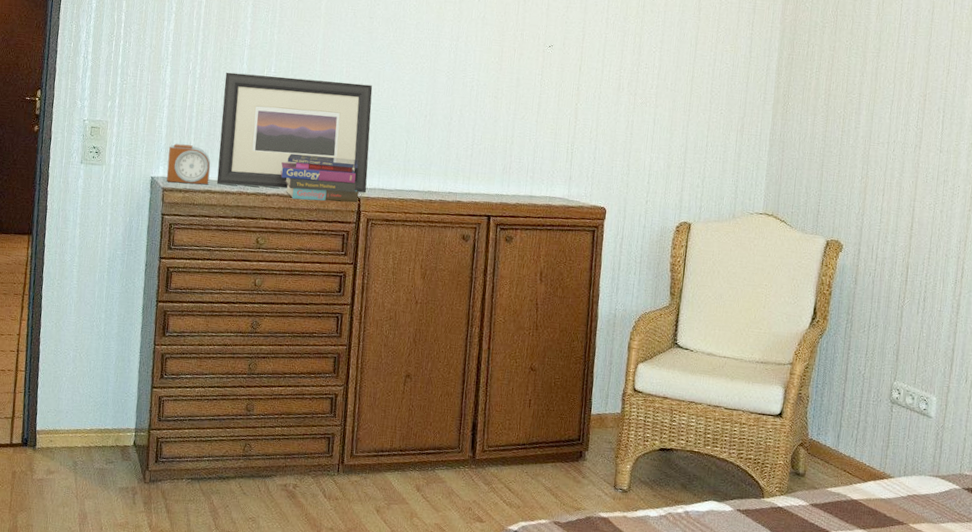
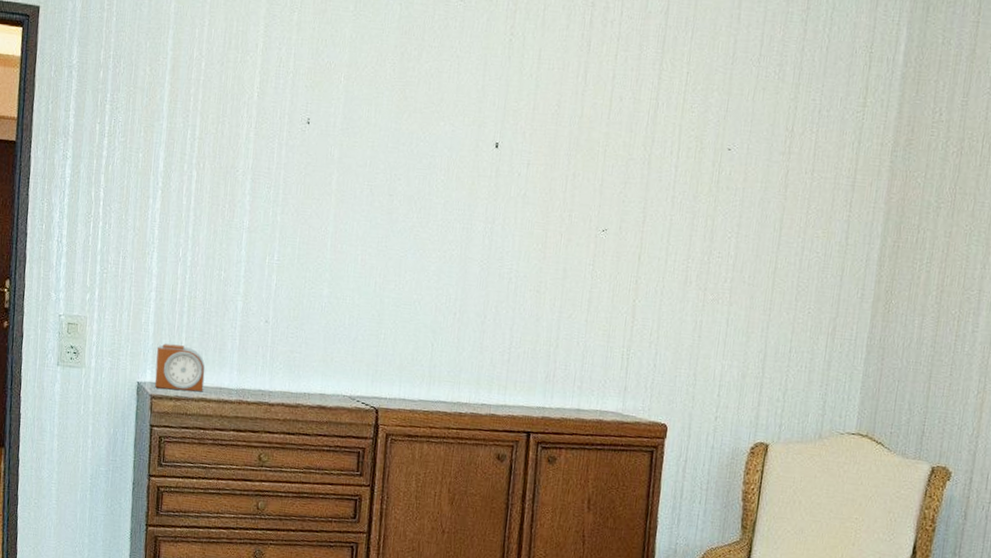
picture frame: present [216,72,373,193] -> none [212,259,393,404]
books: present [280,153,359,203] -> none [285,356,377,415]

